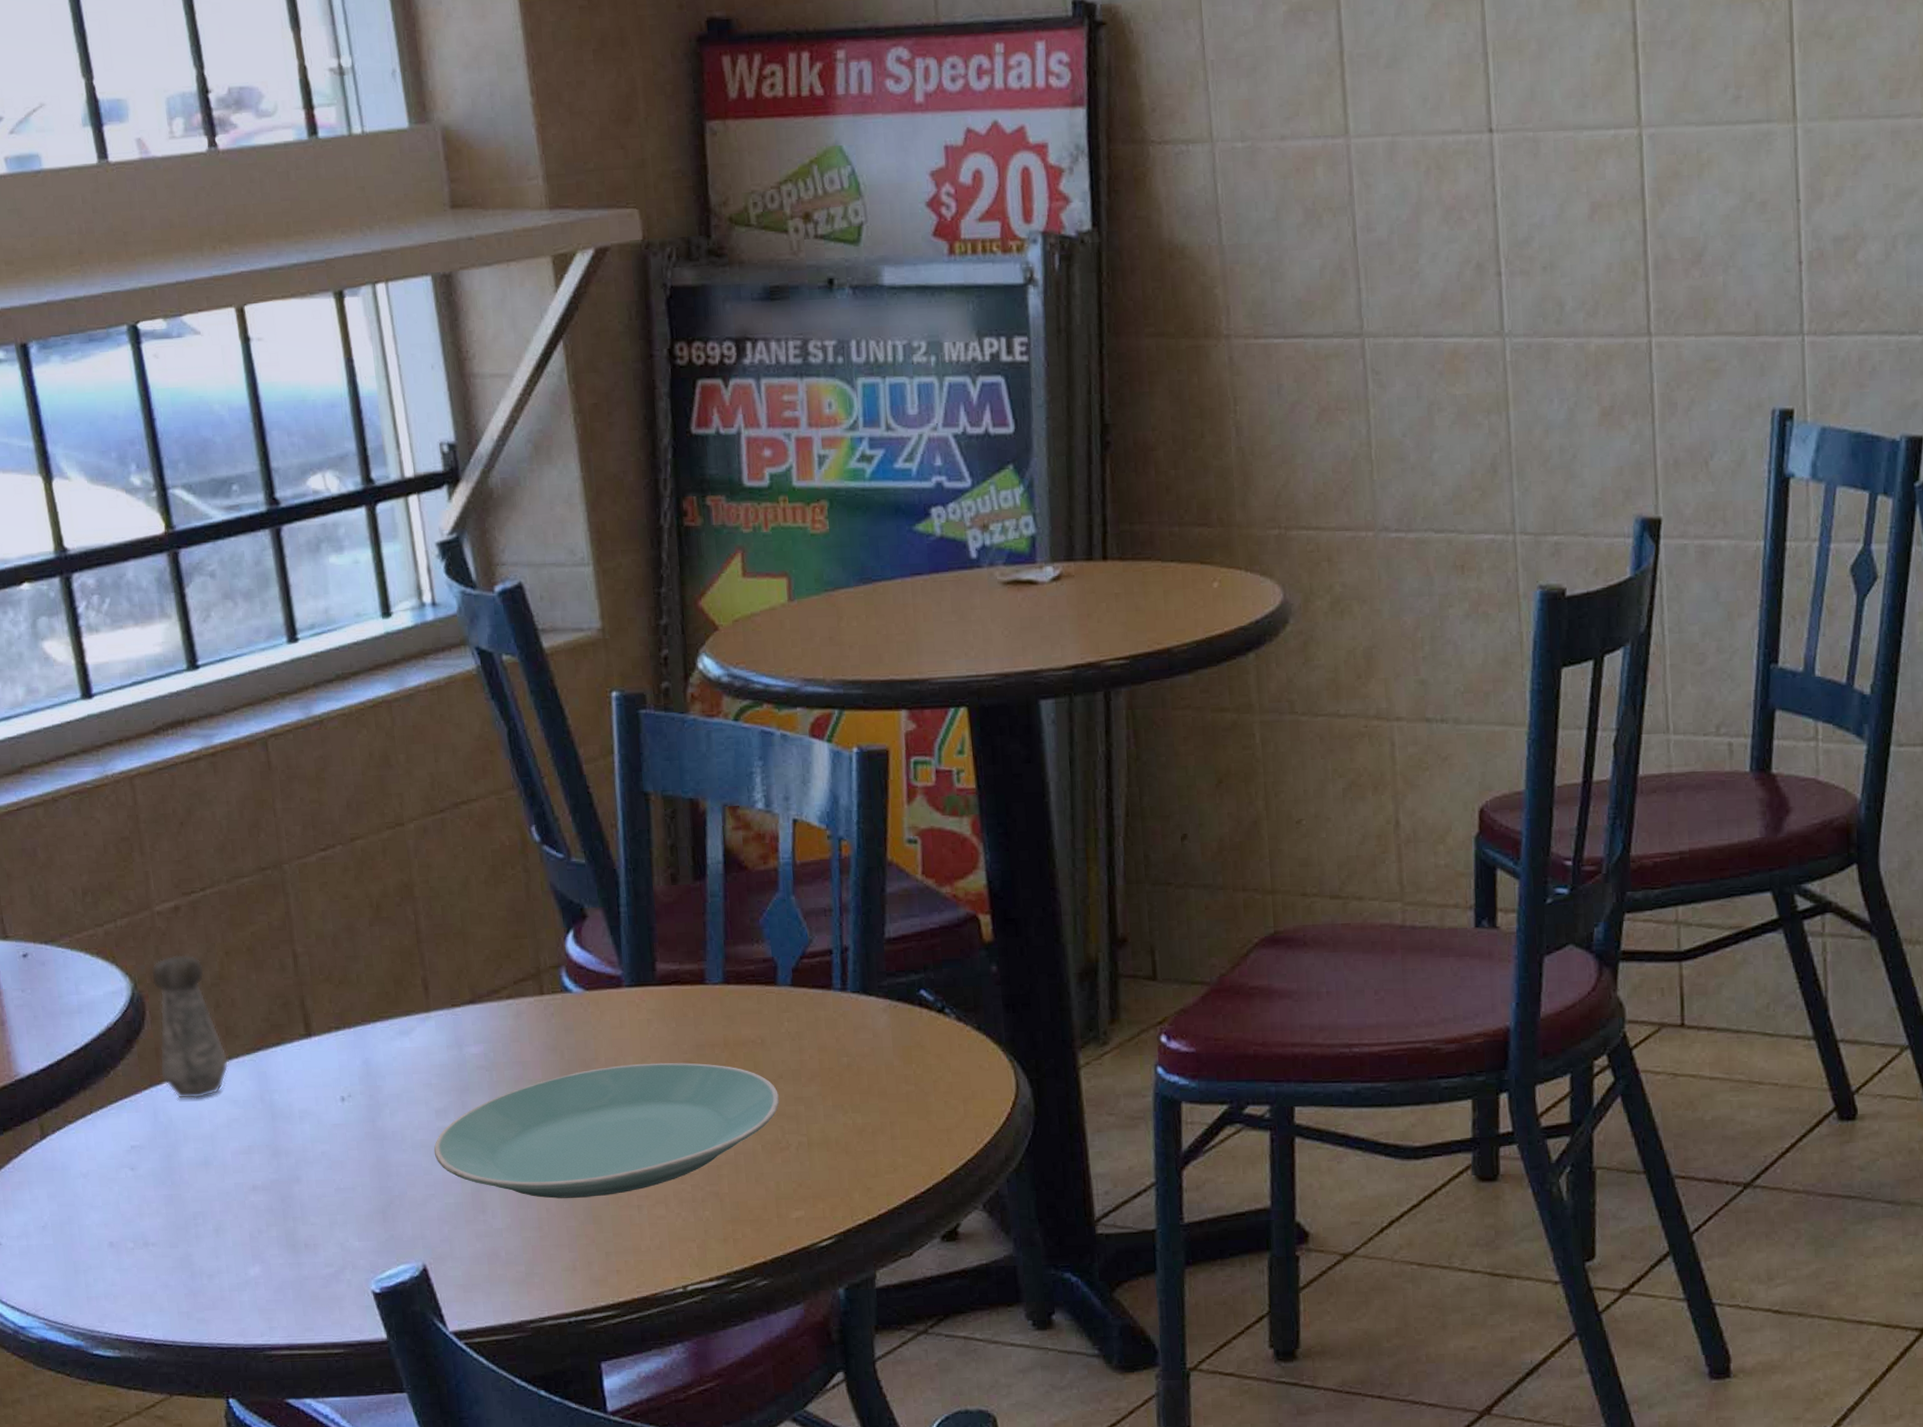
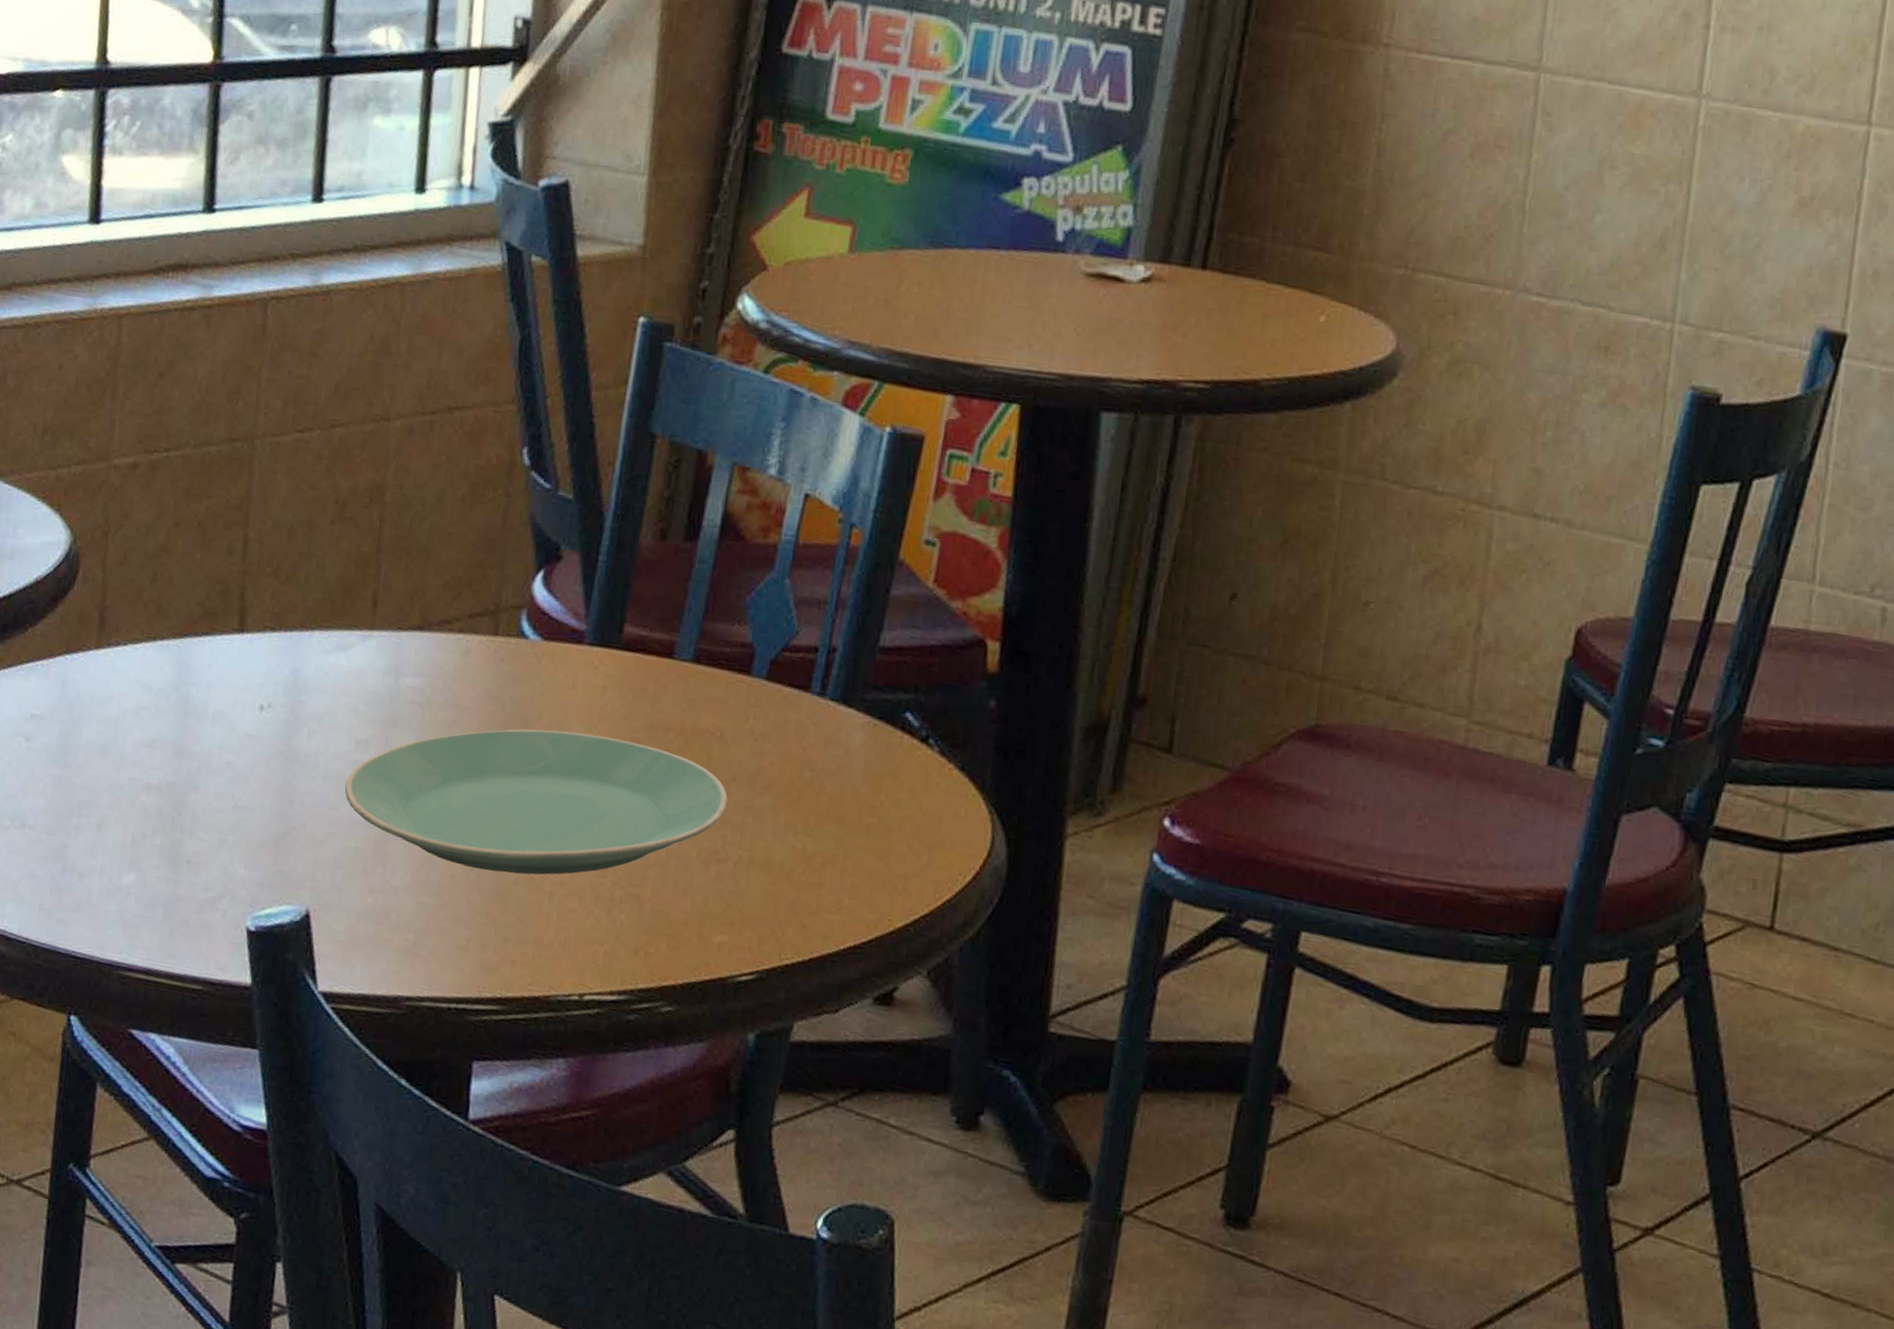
salt shaker: present [150,954,229,1100] -> none [79,515,153,678]

